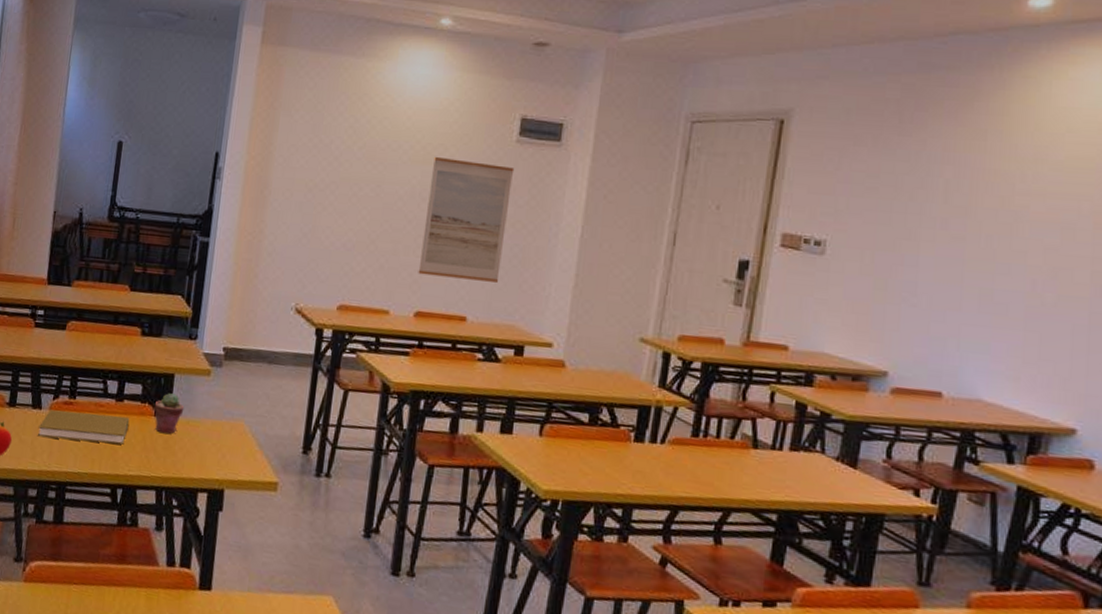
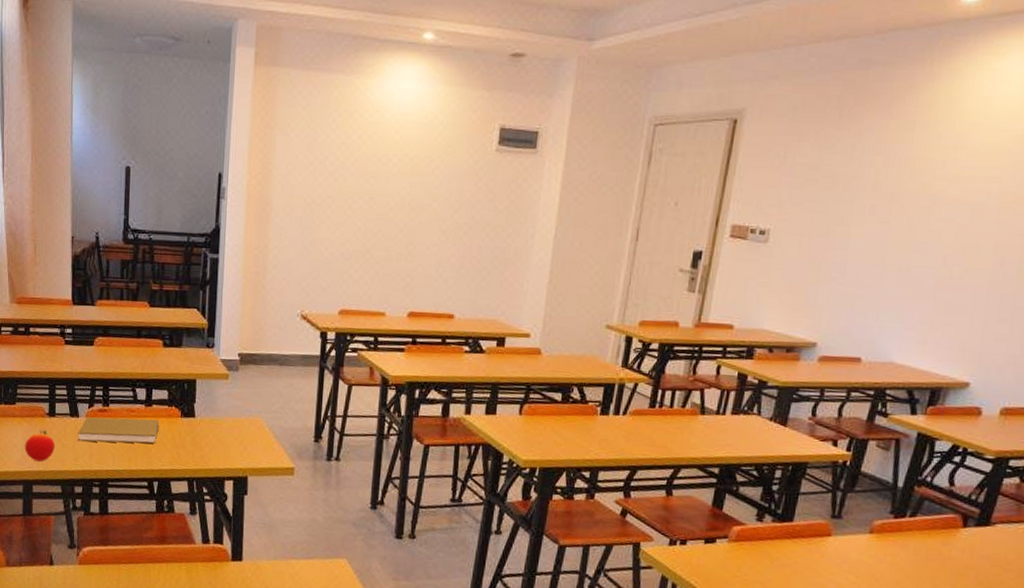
potted succulent: present [154,392,185,434] -> none [180,396,207,433]
wall art: present [418,156,515,282] -> none [410,168,495,282]

